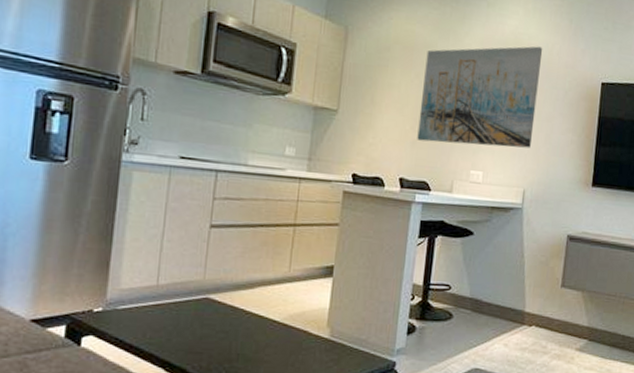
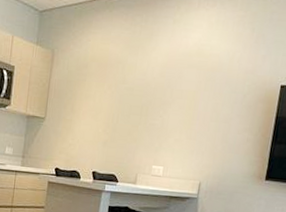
wall art: present [417,46,543,148] -> none [108,55,224,147]

